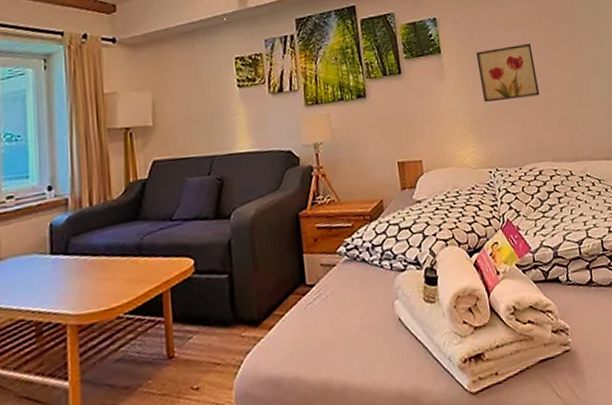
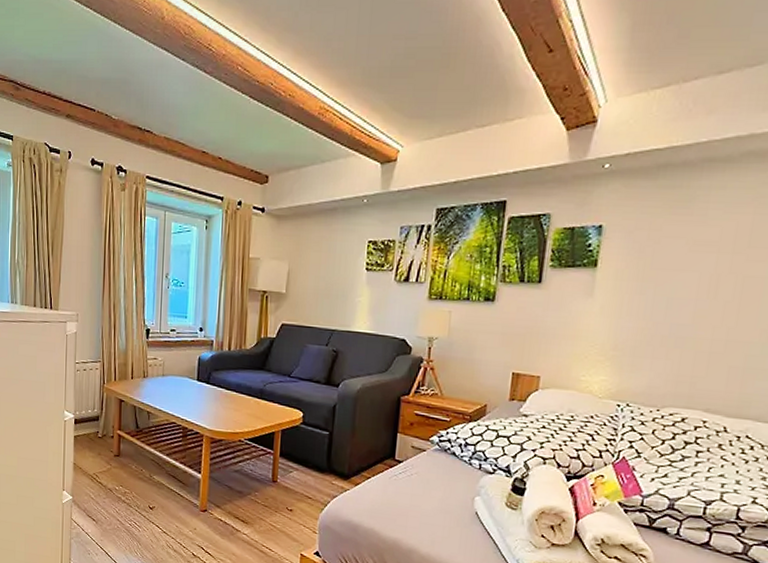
wall art: present [475,43,540,103] -> none [636,270,725,335]

